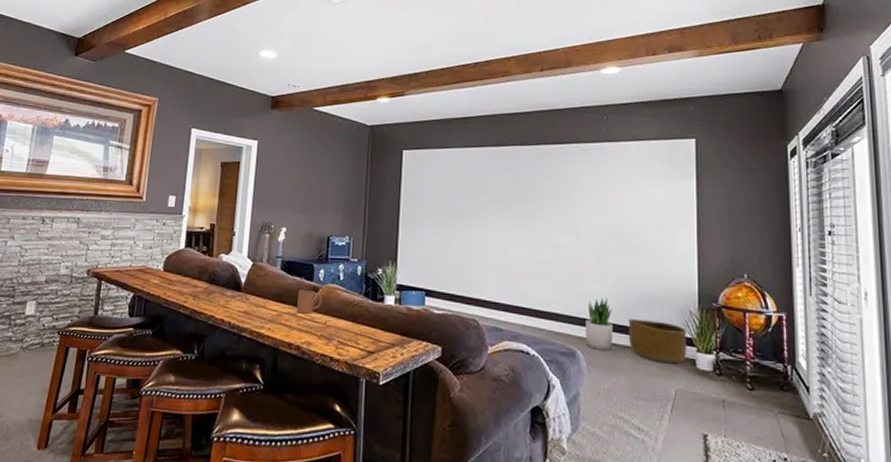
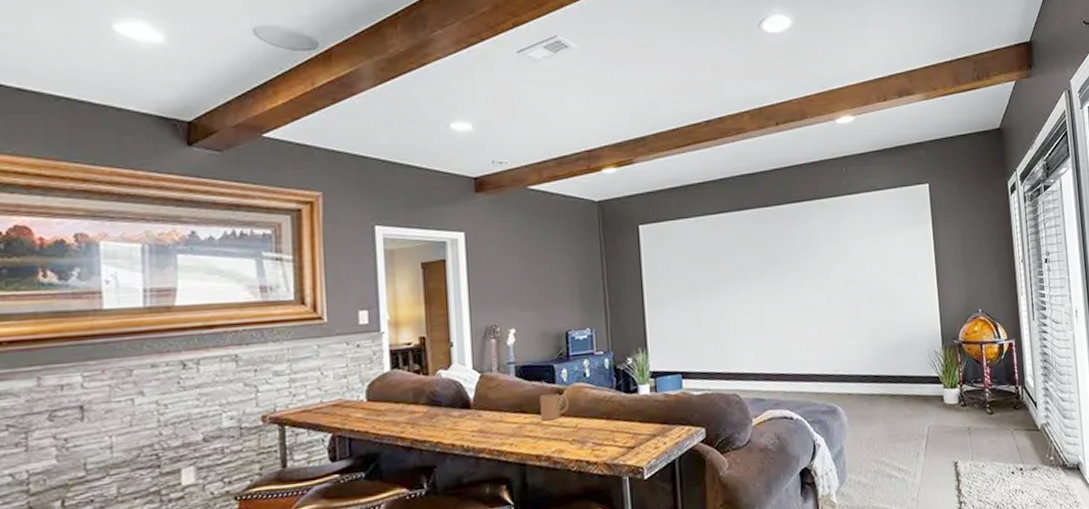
planter: present [585,297,612,351] -> none [843,351,870,403]
basket: present [628,319,687,364] -> none [882,365,936,404]

